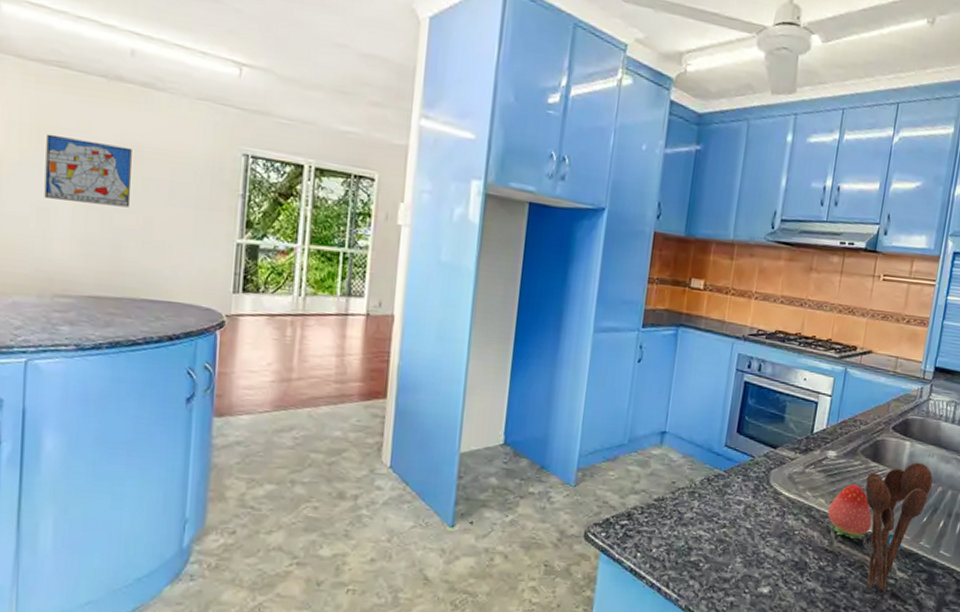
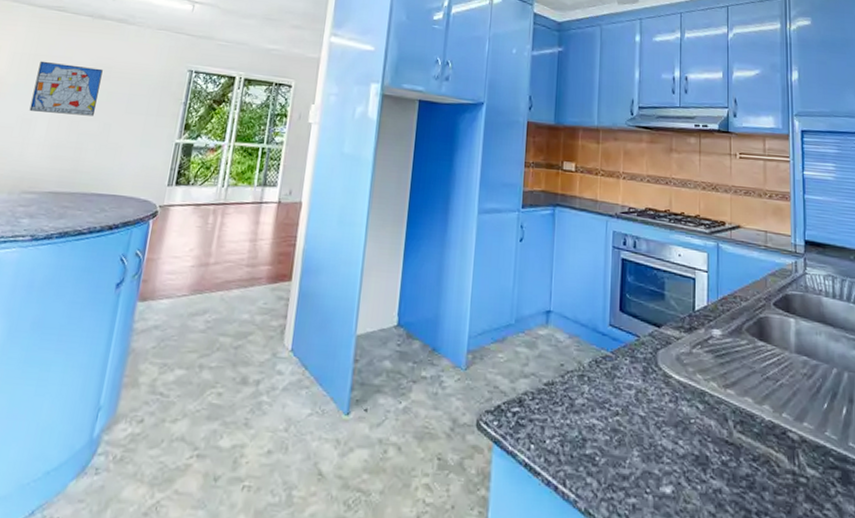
fruit: present [828,484,872,540] -> none [722,366,770,430]
utensil holder: present [863,462,933,592] -> none [757,340,826,493]

